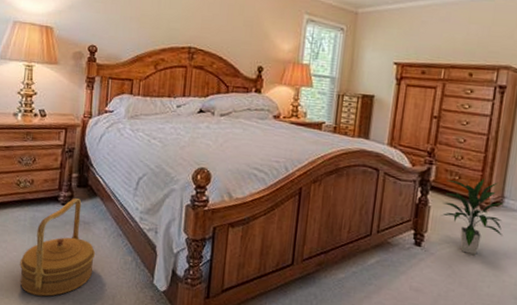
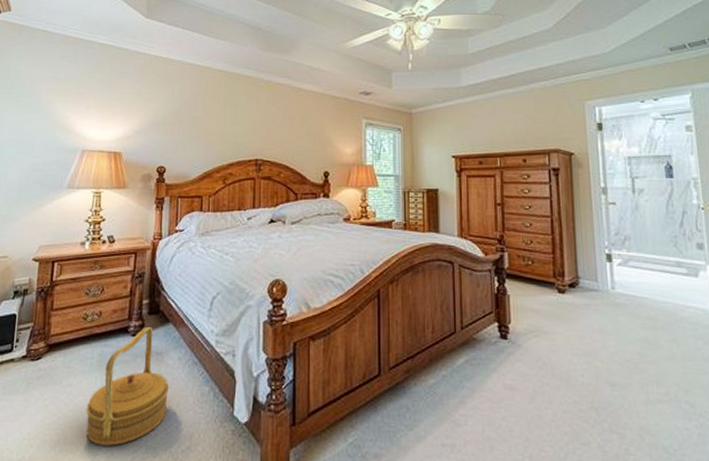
indoor plant: present [440,178,504,255] -> none [520,260,586,341]

